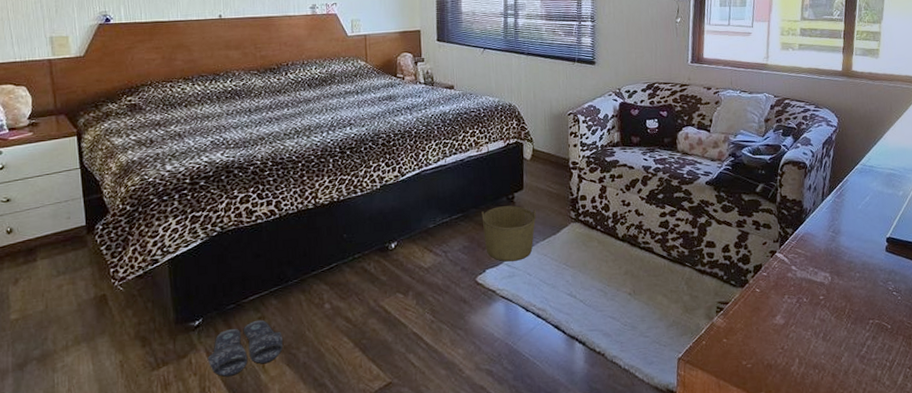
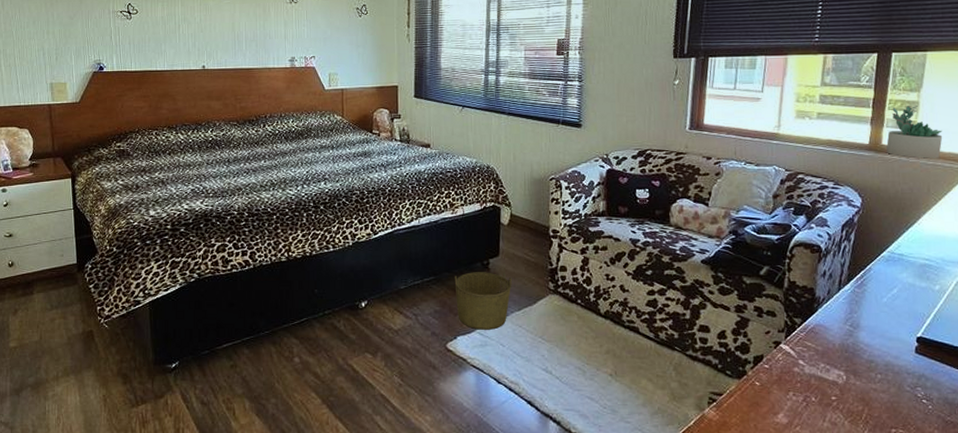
slippers: present [208,319,283,377] -> none [183,367,253,420]
succulent plant: none [855,35,901,82] -> present [885,106,943,160]

